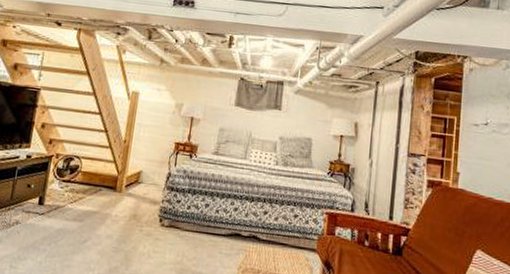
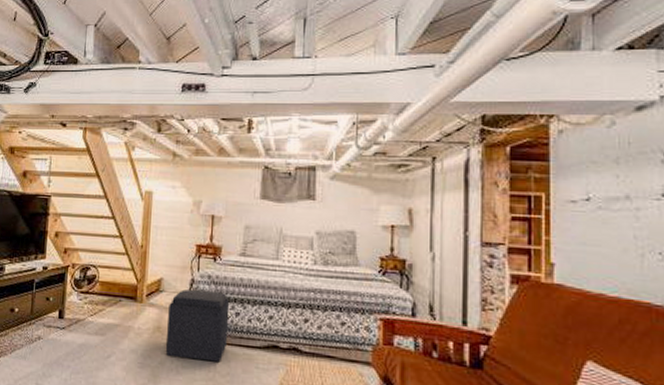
ottoman: none [139,182,201,248] -> present [165,289,230,363]

